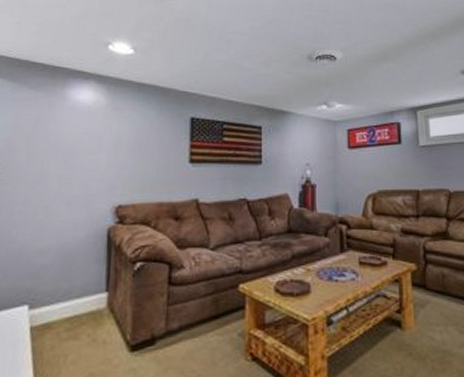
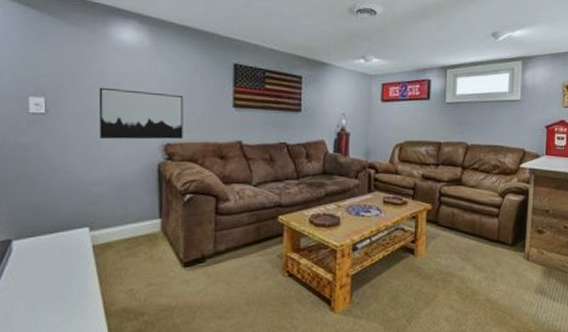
wall art: none [49,149,138,203] -> present [98,87,184,140]

